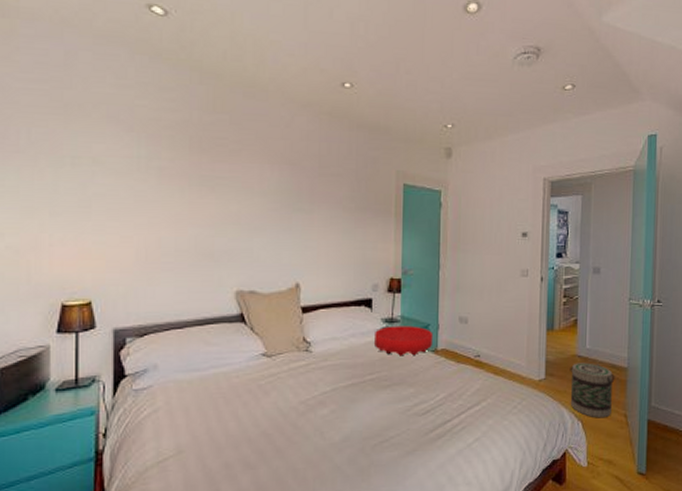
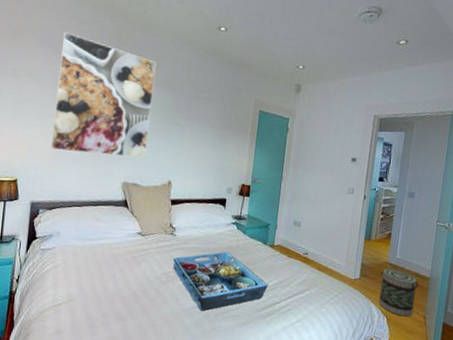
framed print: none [133,102,266,258] -> present [50,32,157,158]
serving tray: none [311,364,435,444] -> present [173,251,268,311]
cushion: present [375,326,434,356] -> none [225,222,272,248]

